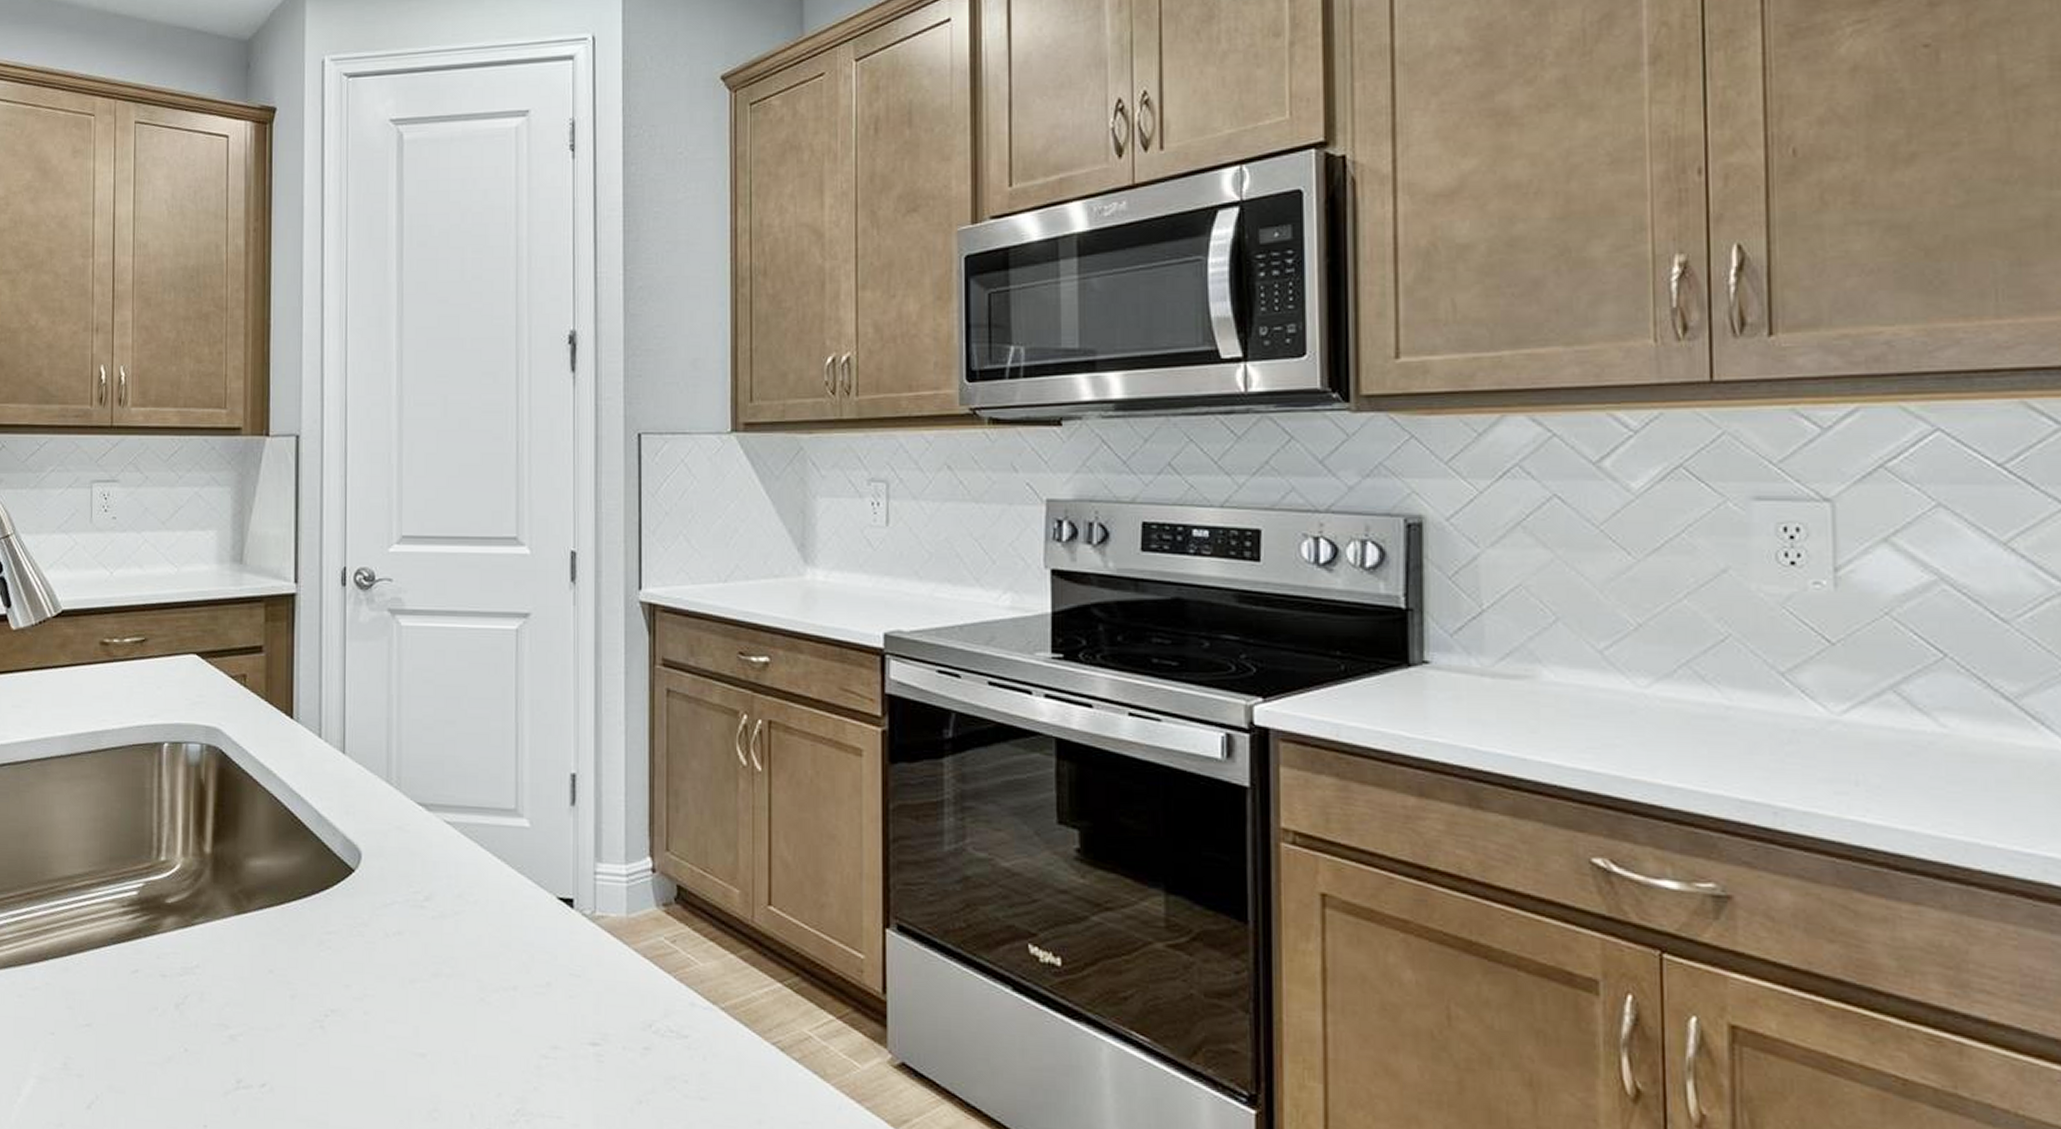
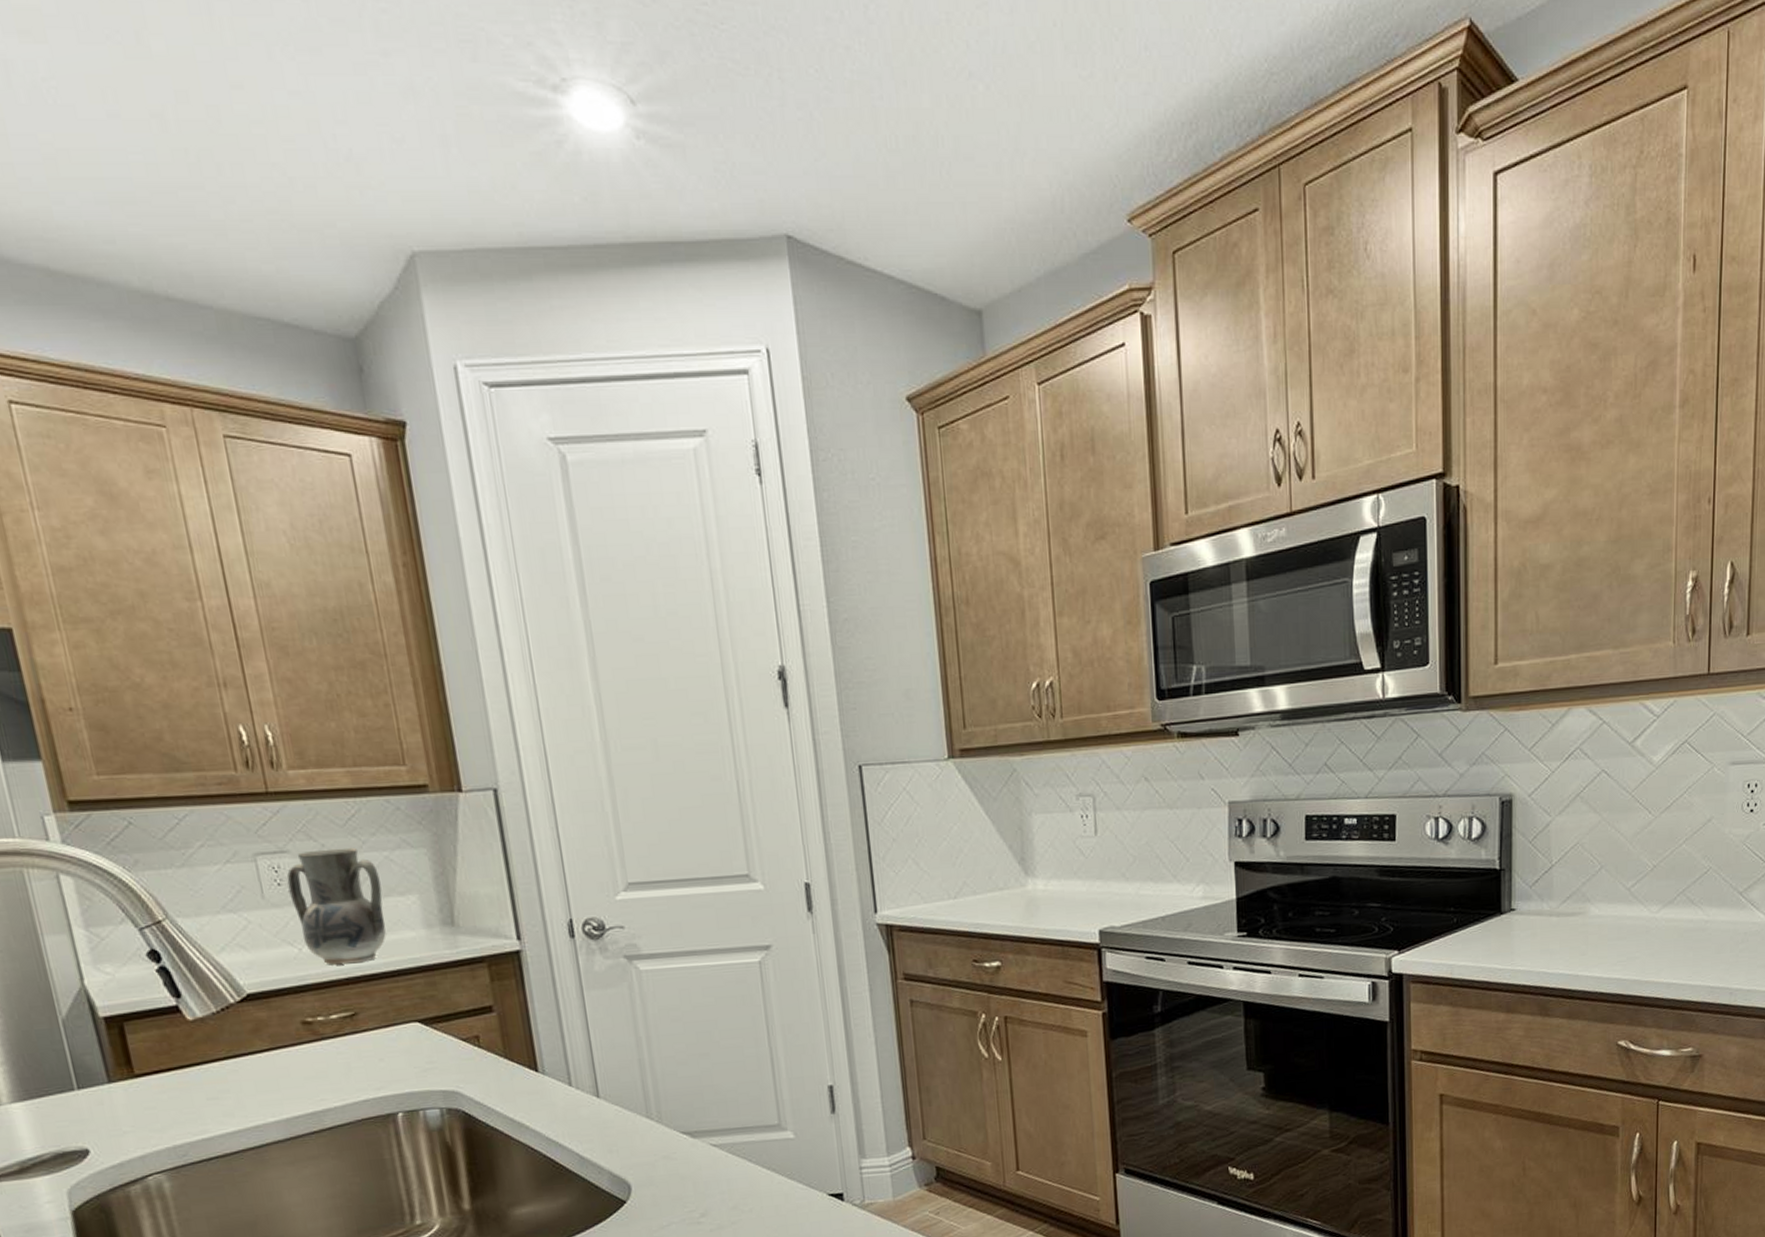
ceramic jug: none [112,481,187,591] -> present [286,847,386,965]

